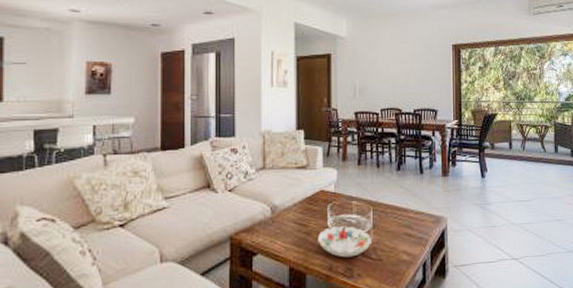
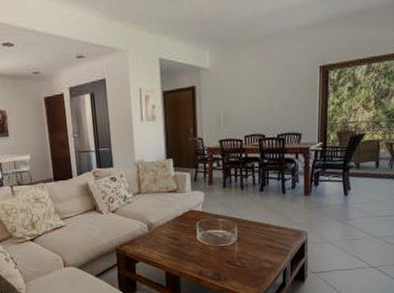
decorative bowl: present [318,226,371,258] -> none [189,239,236,265]

